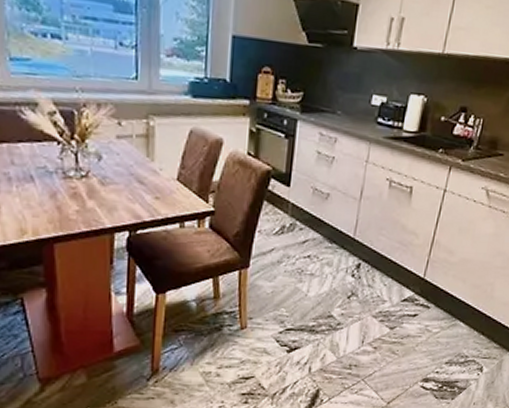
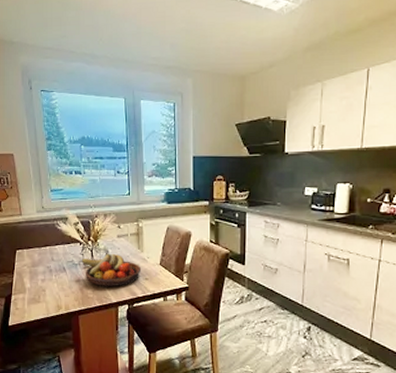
fruit bowl: none [59,159,151,207] -> present [81,253,142,287]

